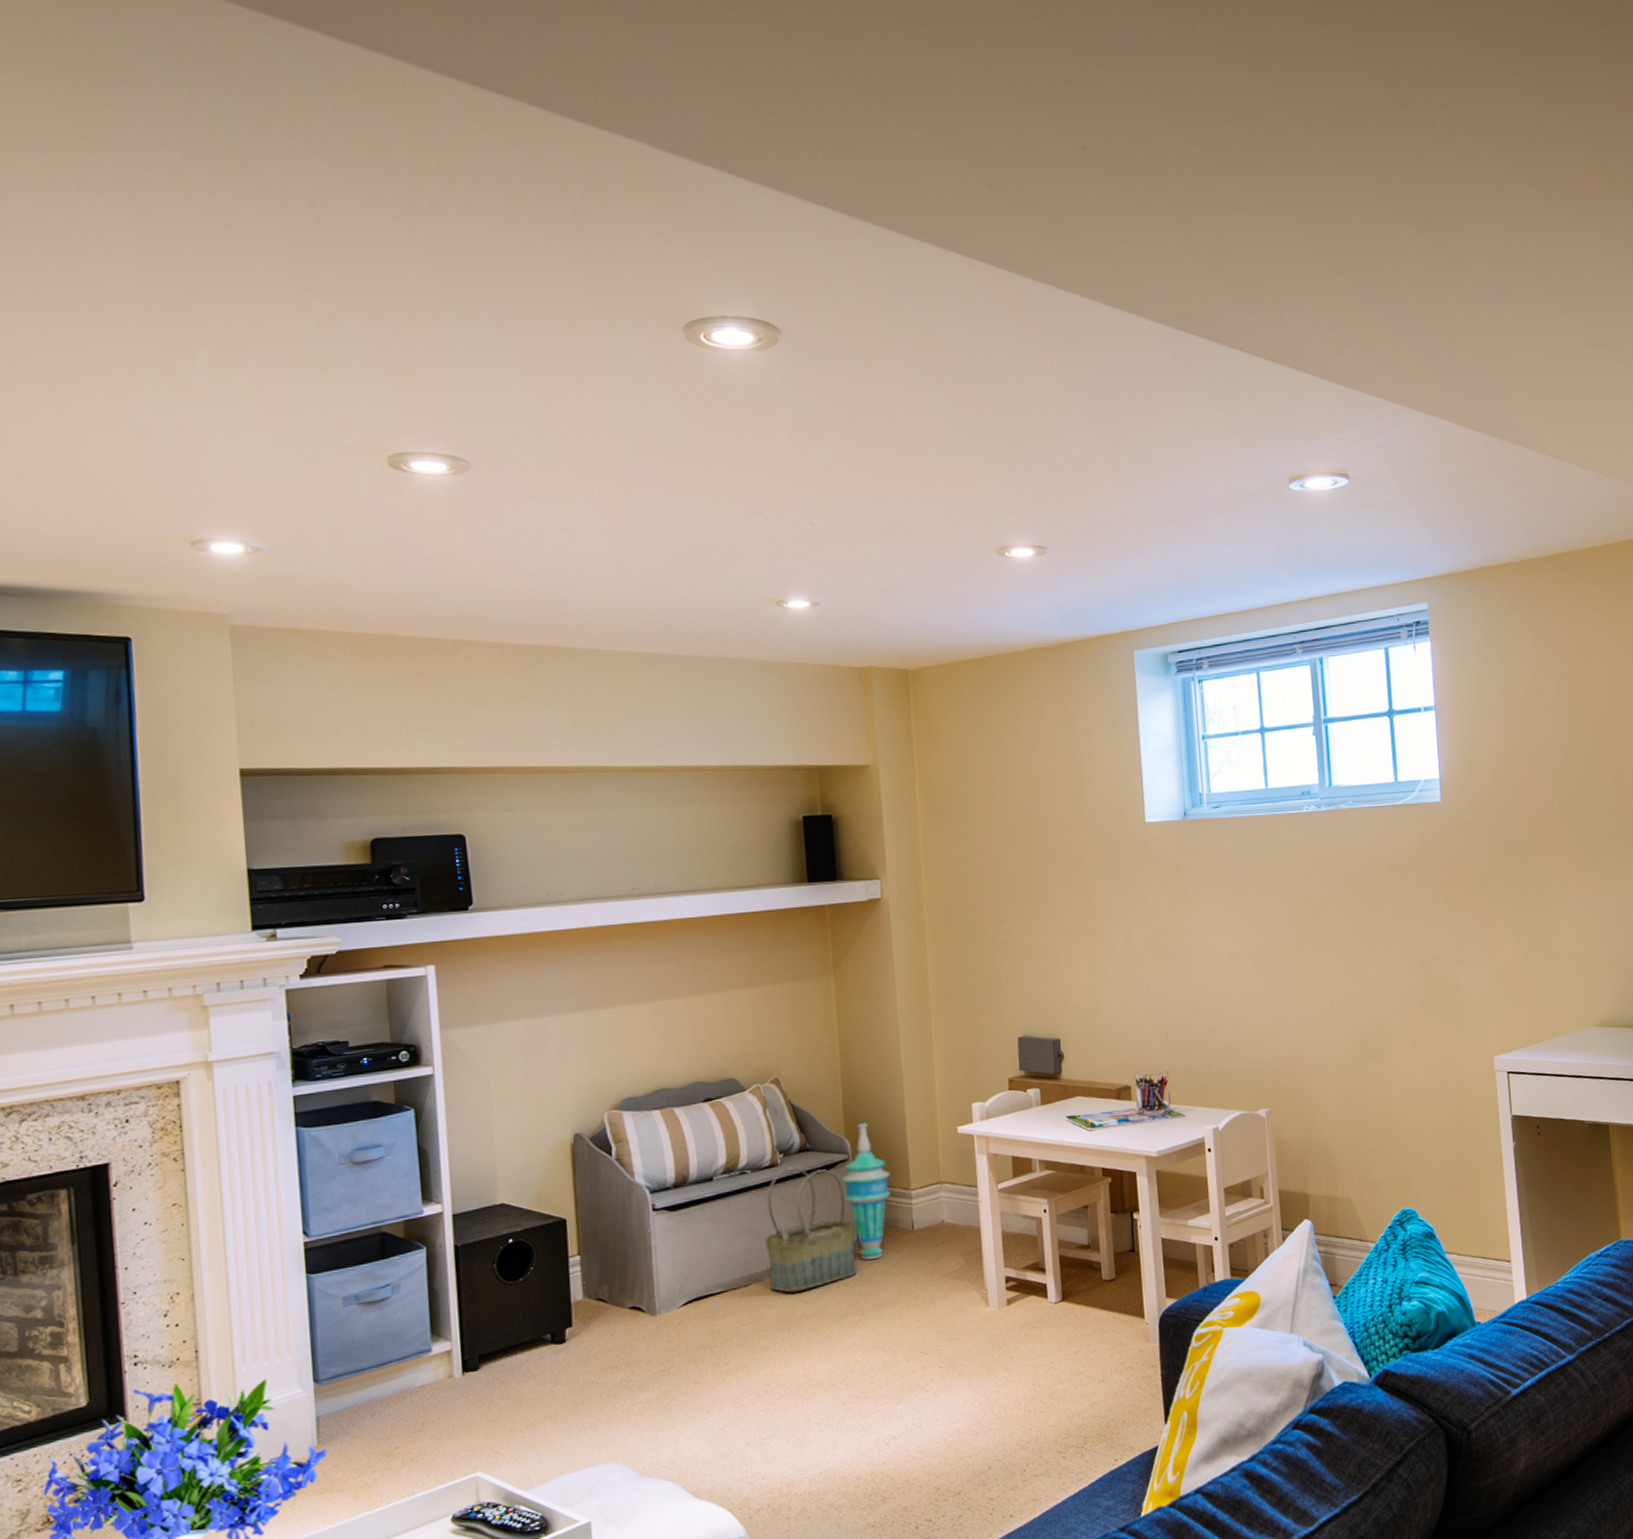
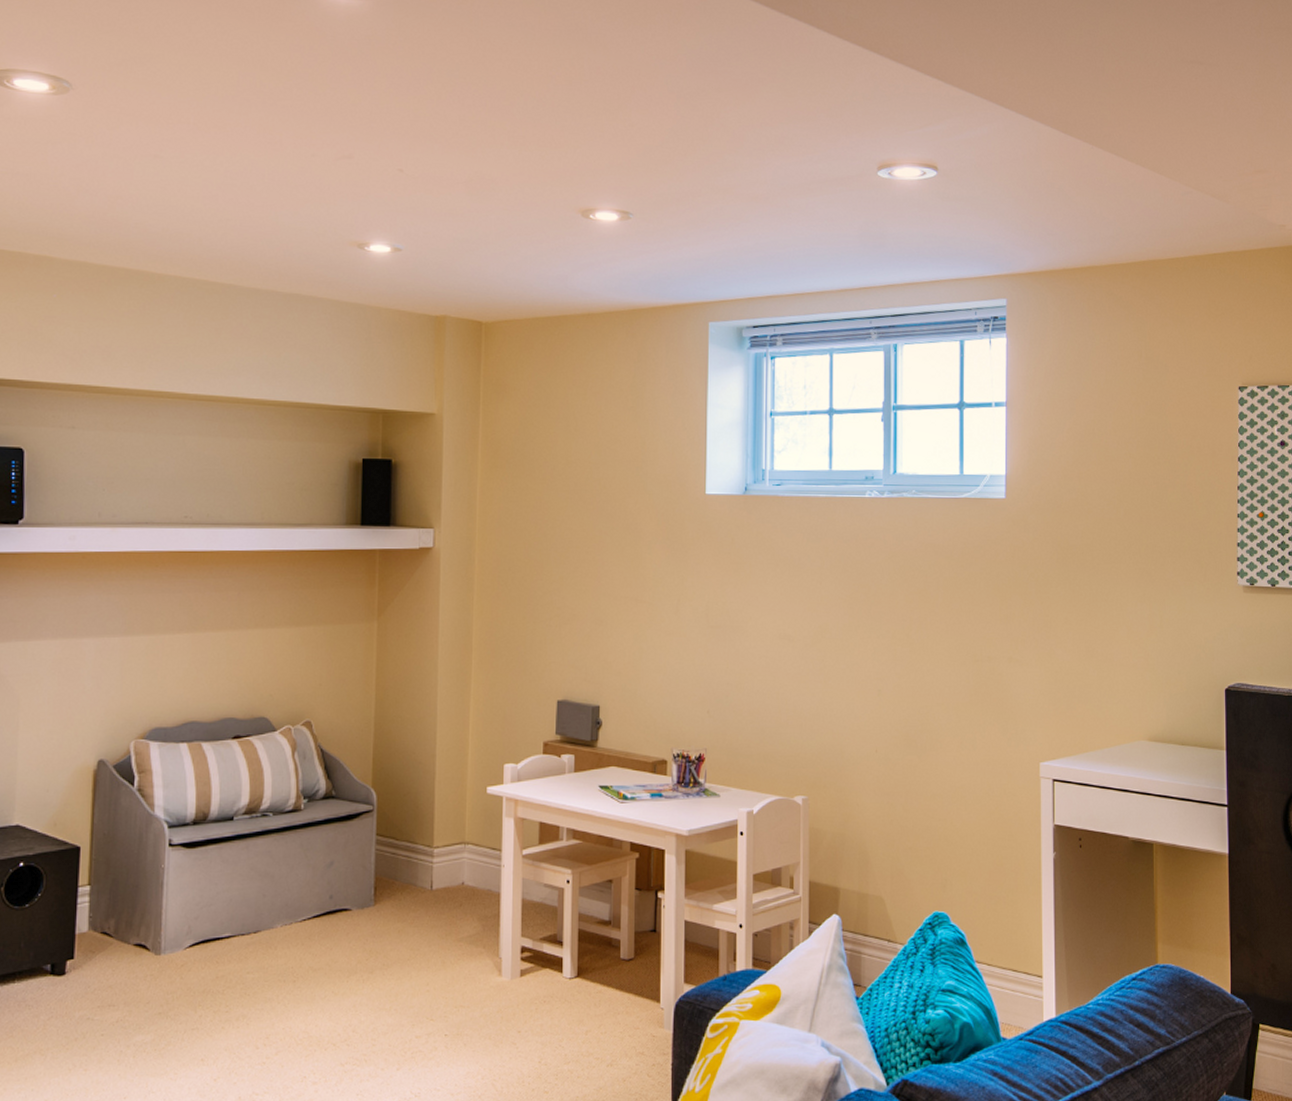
basket: present [764,1167,858,1293] -> none [279,813,374,944]
vase: present [842,1123,891,1260] -> none [364,774,414,917]

